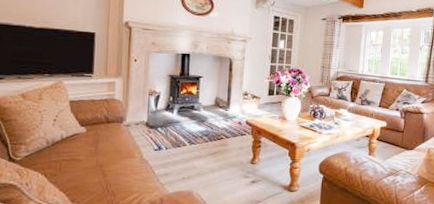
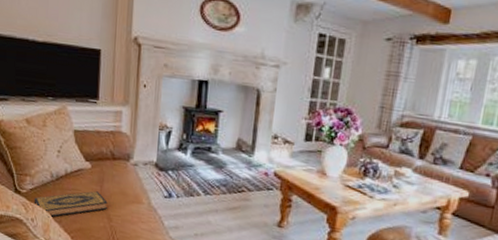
hardback book: none [28,151,102,180] -> present [34,191,108,218]

